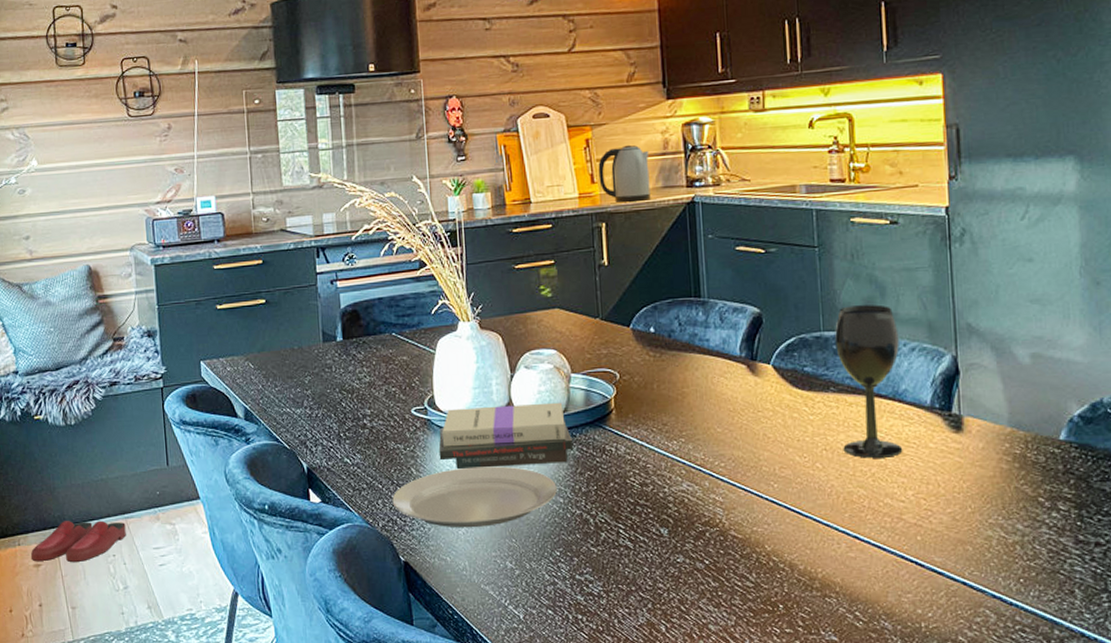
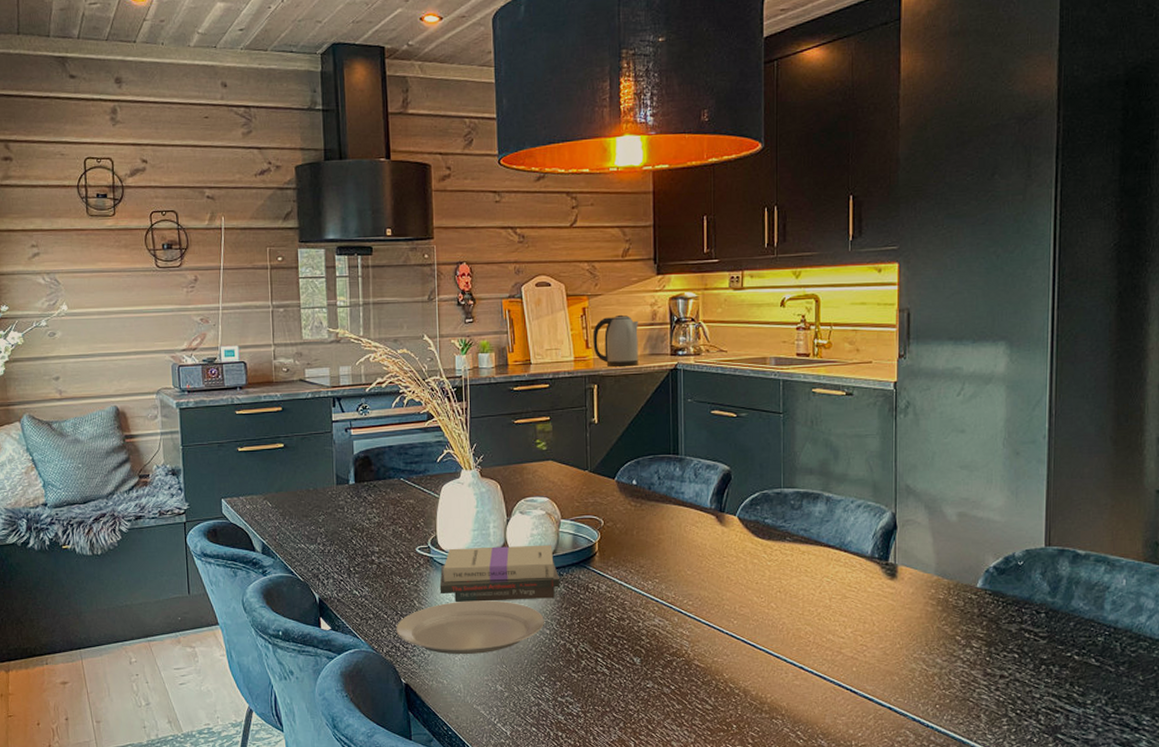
slippers: present [31,520,126,562] -> none [58,643,149,680]
wine glass: present [835,304,903,458] -> none [793,466,848,600]

